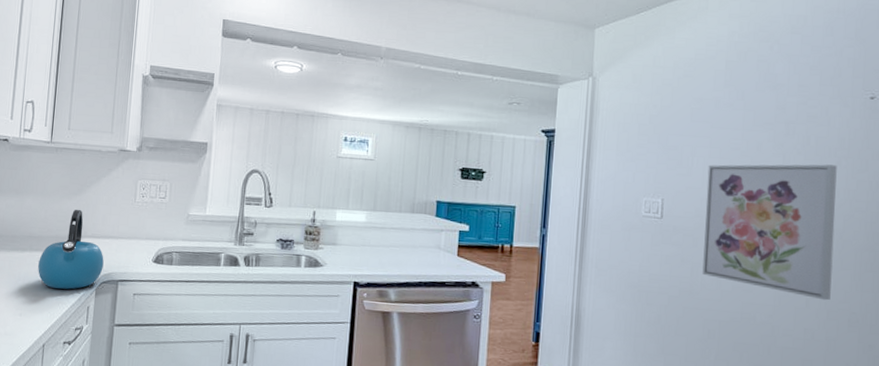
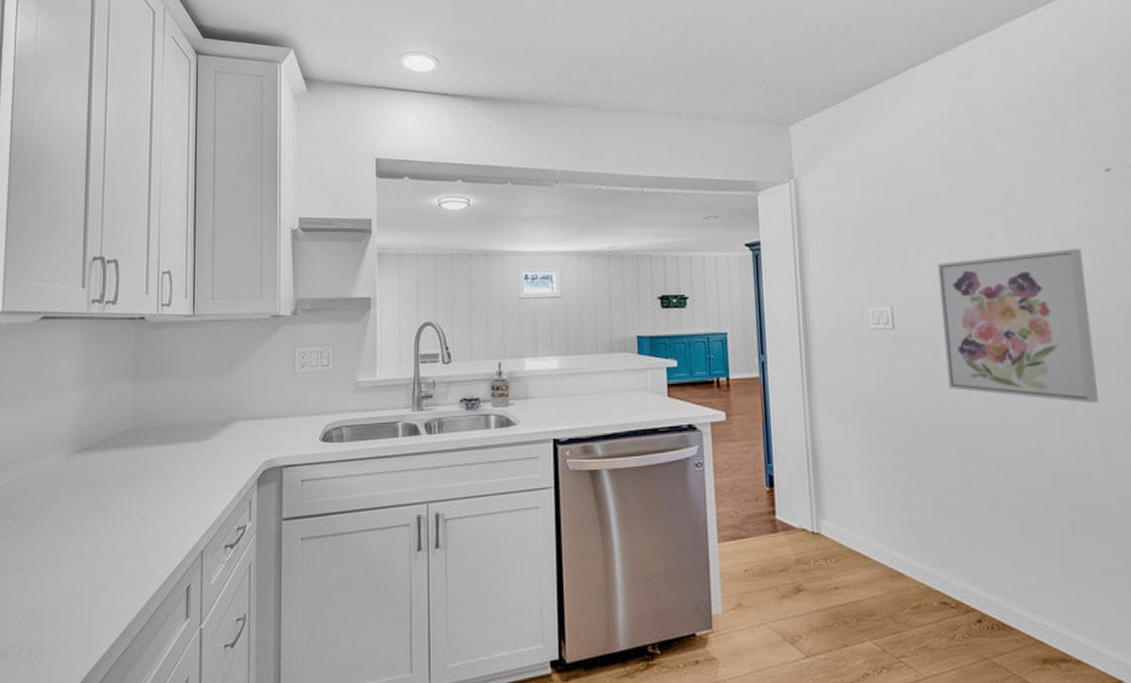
kettle: present [38,209,104,290] -> none [189,388,264,483]

